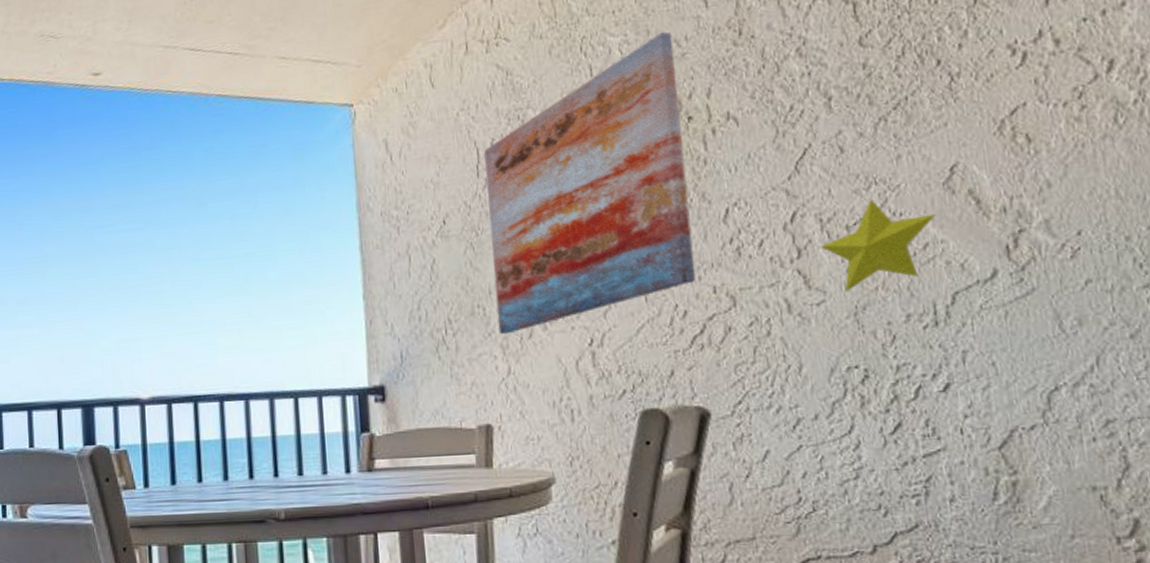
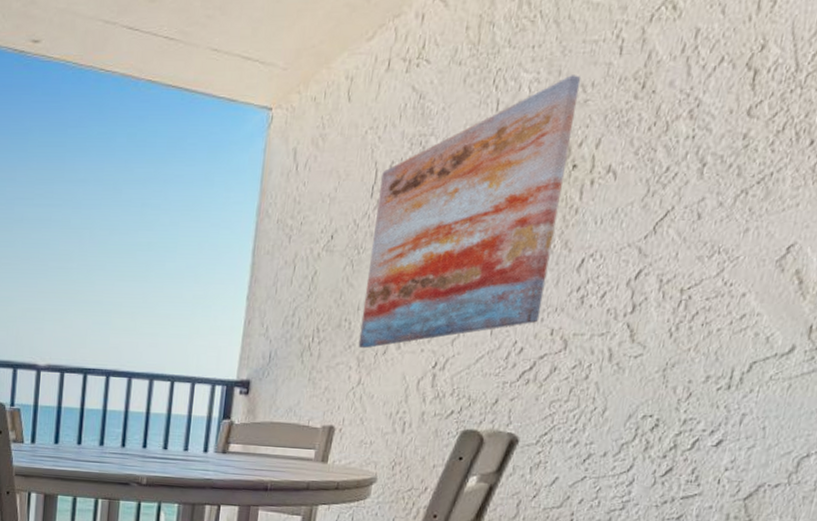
decorative star: present [820,198,937,292] -> none [653,266,762,349]

